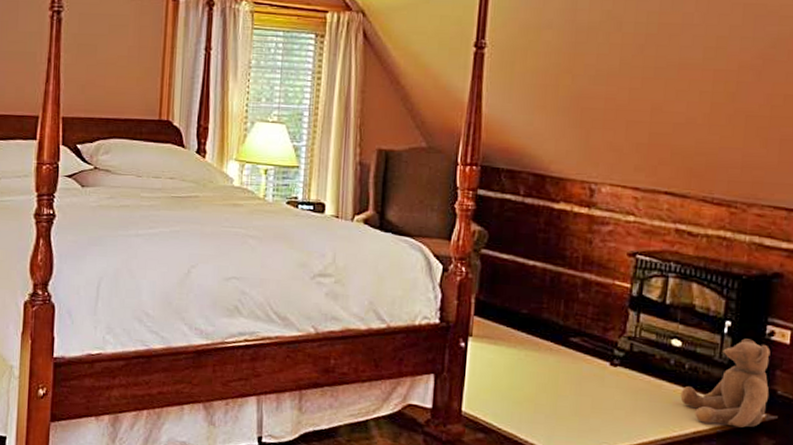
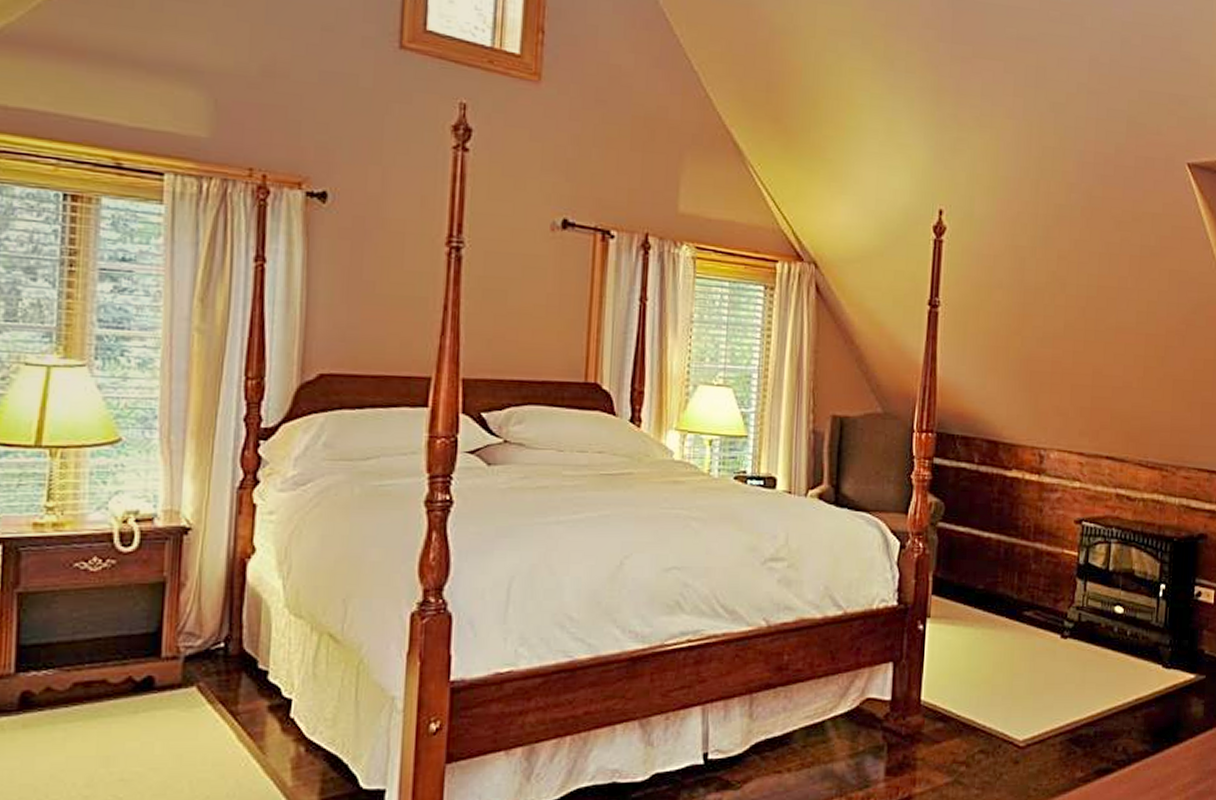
teddy bear: present [680,338,771,428] -> none [1123,601,1198,690]

